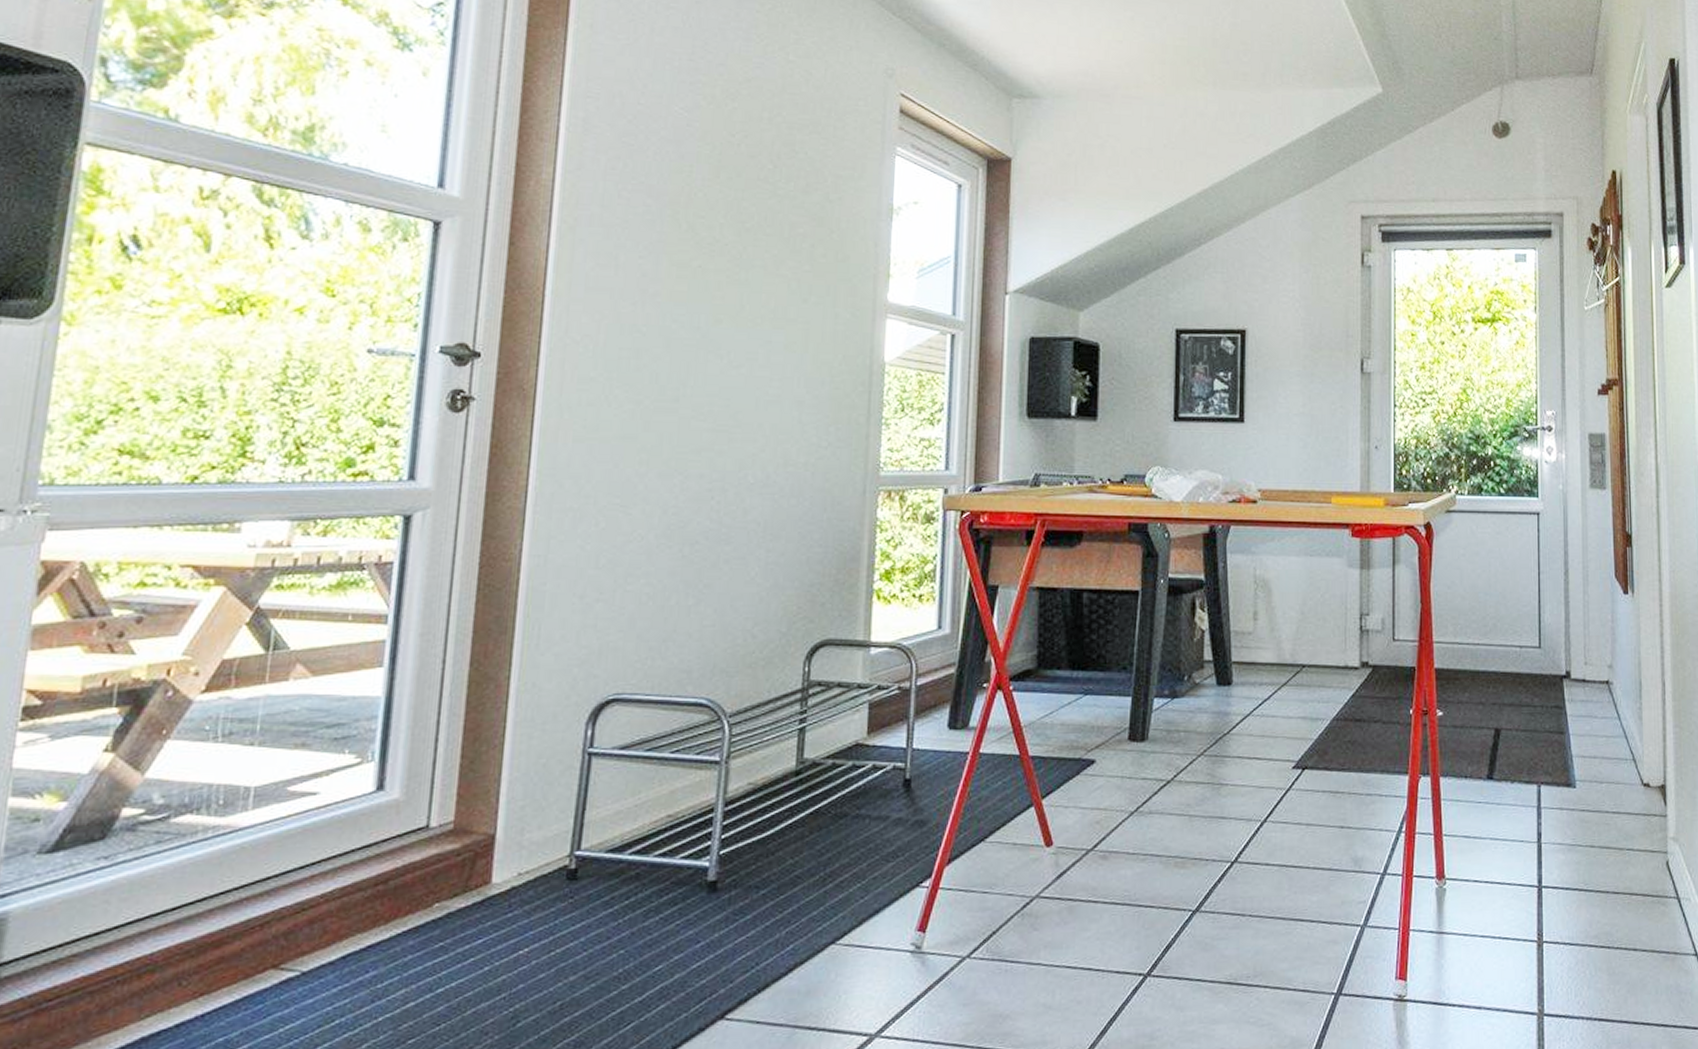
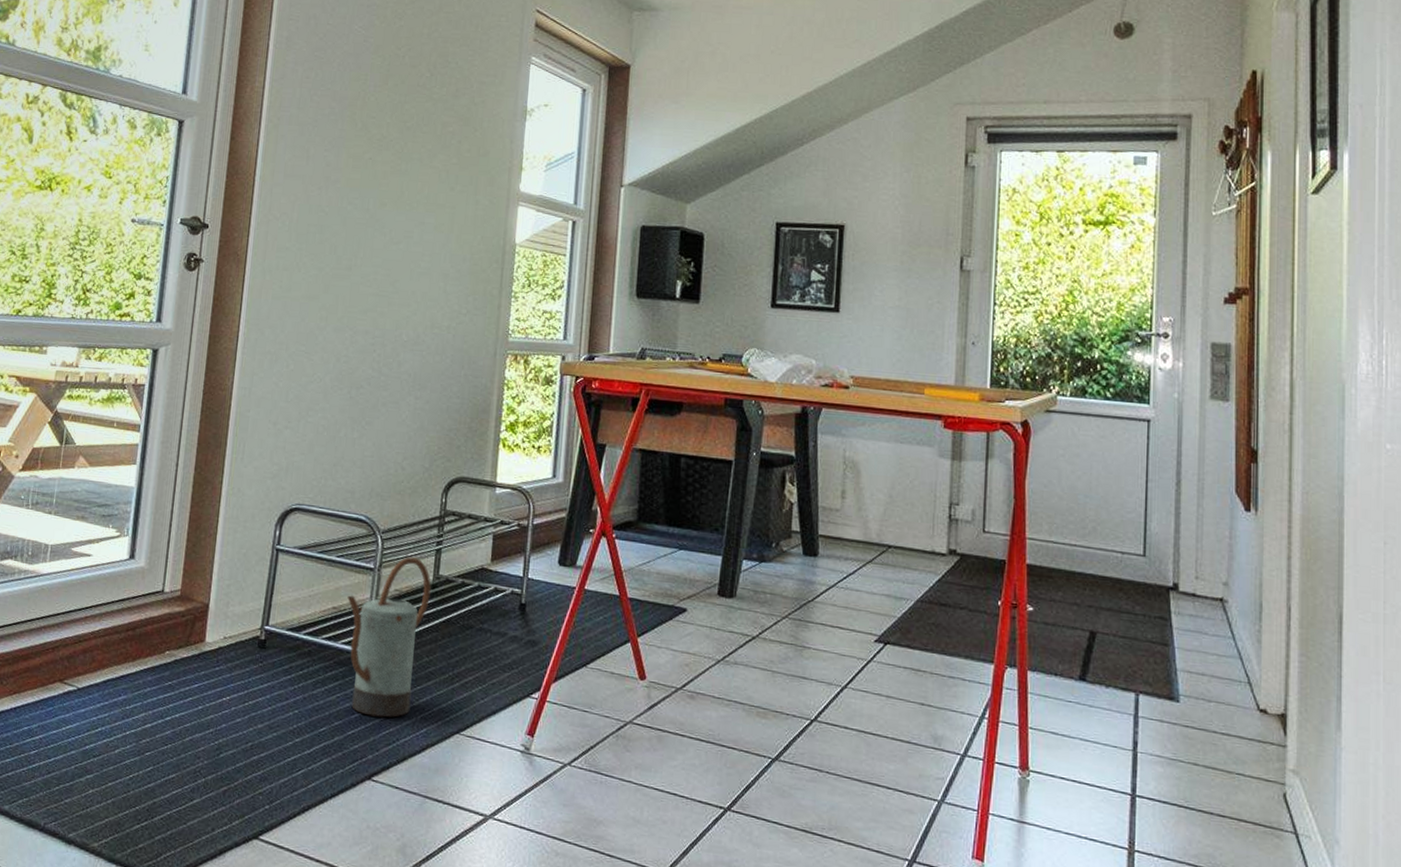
watering can: none [686,741,794,941] -> present [347,557,431,718]

